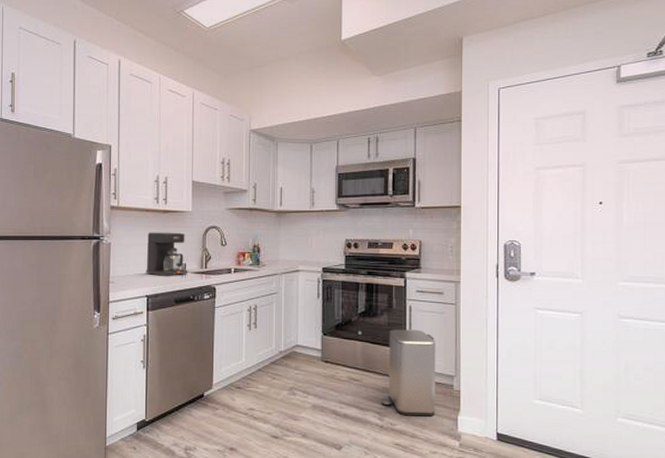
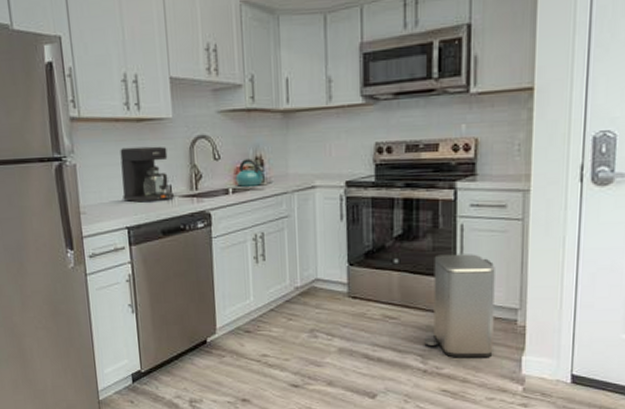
kettle: none [237,246,260,268] -> present [235,158,264,187]

